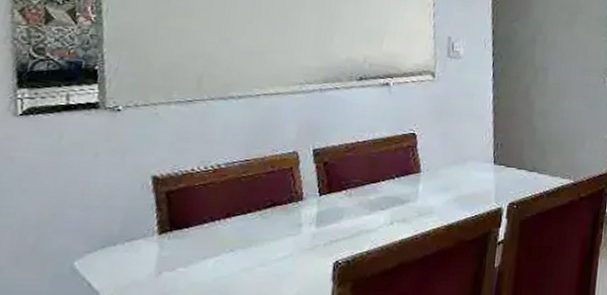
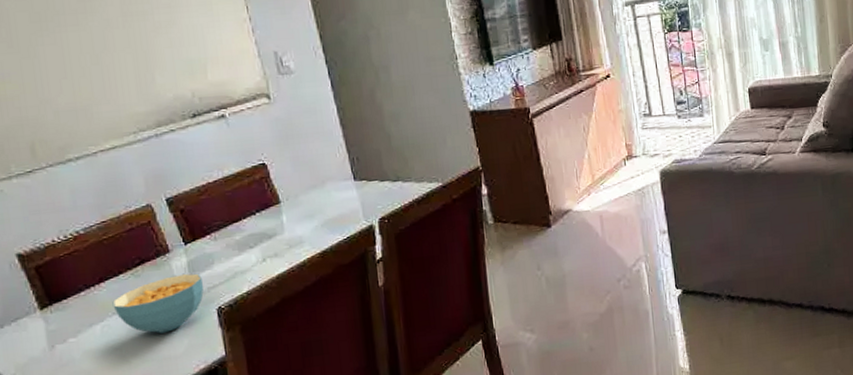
cereal bowl: none [232,223,327,278] -> present [112,273,204,334]

